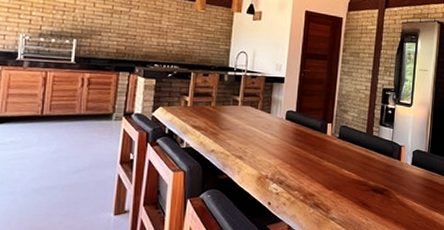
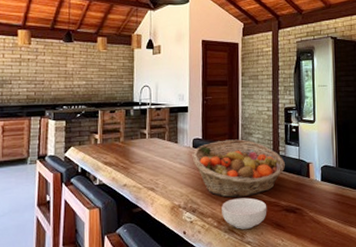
fruit basket: none [284,115,378,174] -> present [192,139,286,198]
cereal bowl: none [309,174,355,205] -> present [222,197,267,229]

